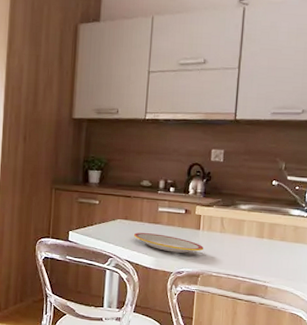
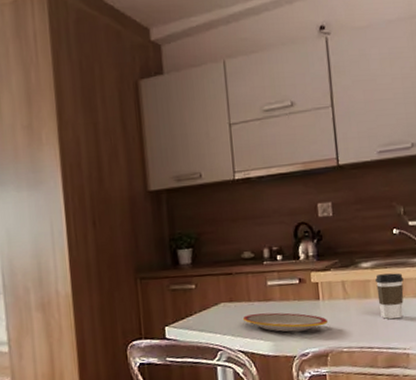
coffee cup: none [249,217,274,256] -> present [375,273,404,319]

